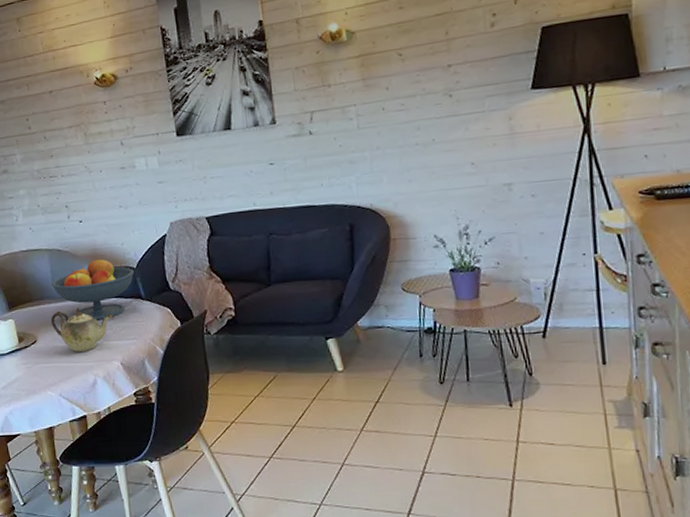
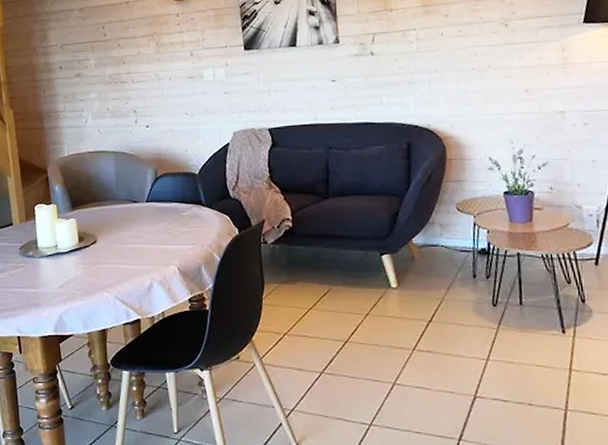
teapot: present [50,308,114,352] -> none [111,210,173,254]
fruit bowl: present [52,257,134,321] -> none [115,162,196,224]

